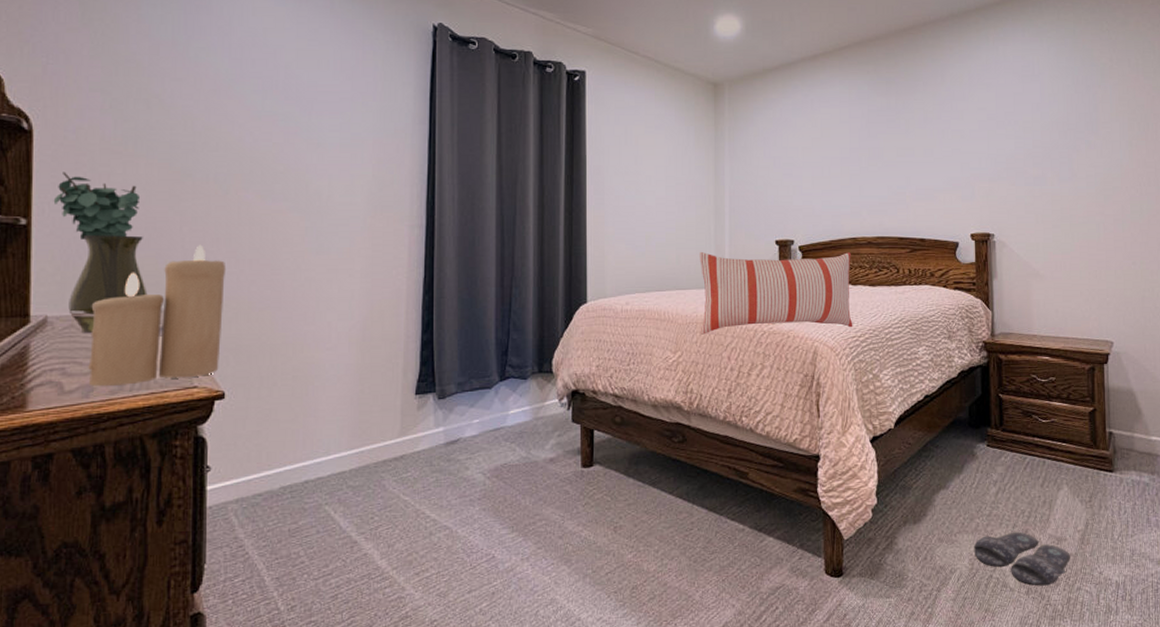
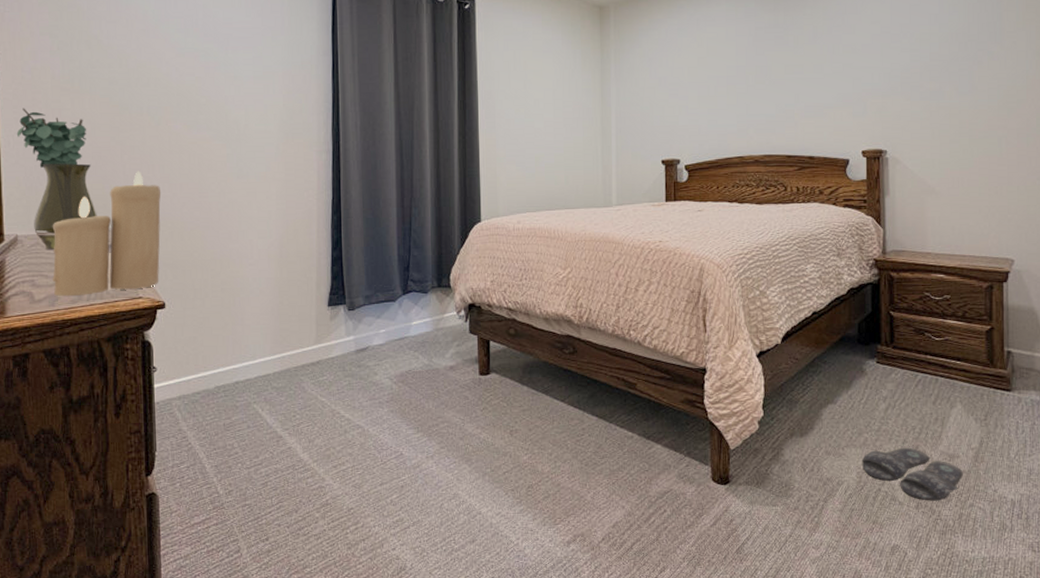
pillow: present [699,251,853,335] -> none [587,171,740,252]

